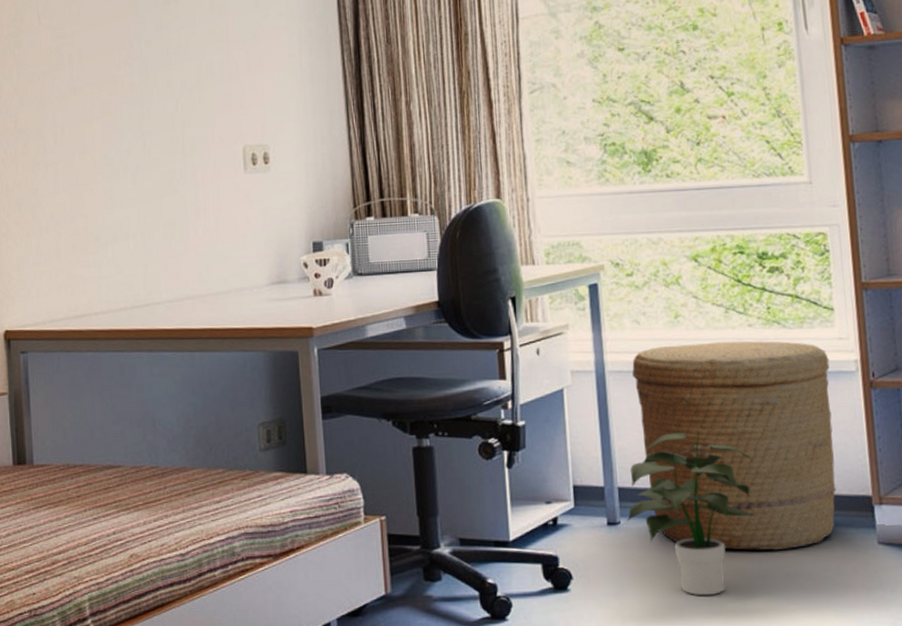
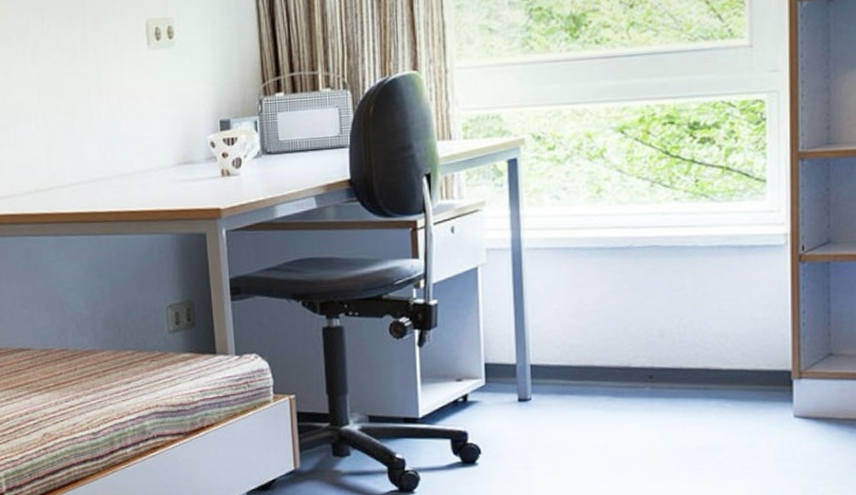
potted plant: present [627,432,757,596] -> none [538,308,671,469]
basket: present [632,341,837,551] -> none [550,215,757,425]

